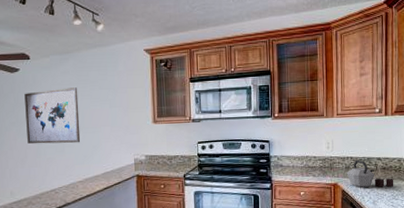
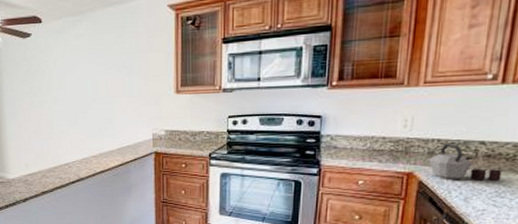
wall art: present [24,87,81,144] -> none [37,53,95,116]

